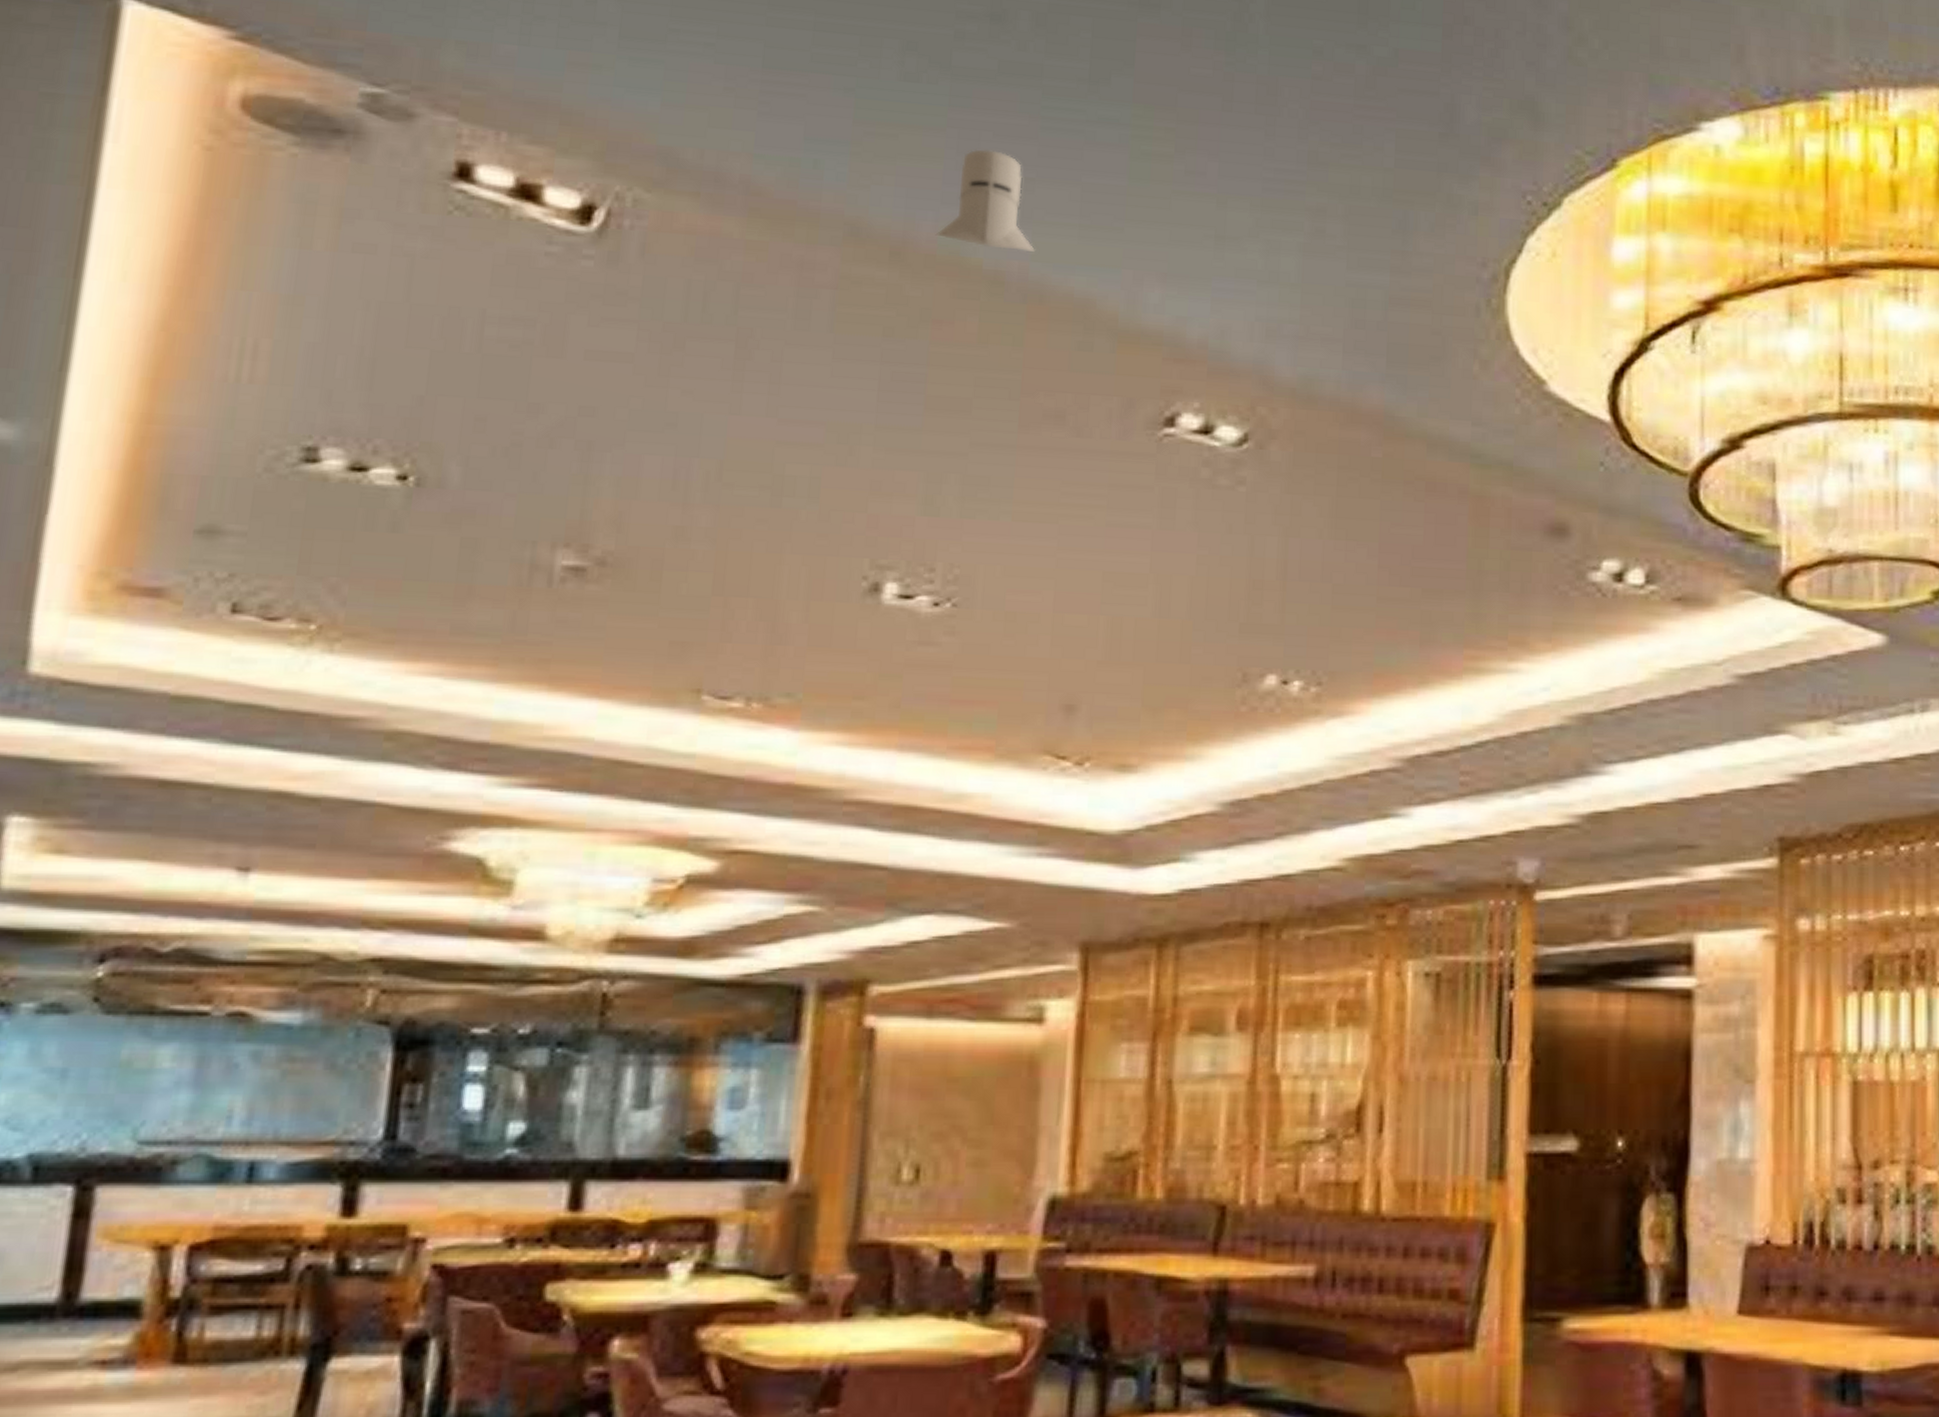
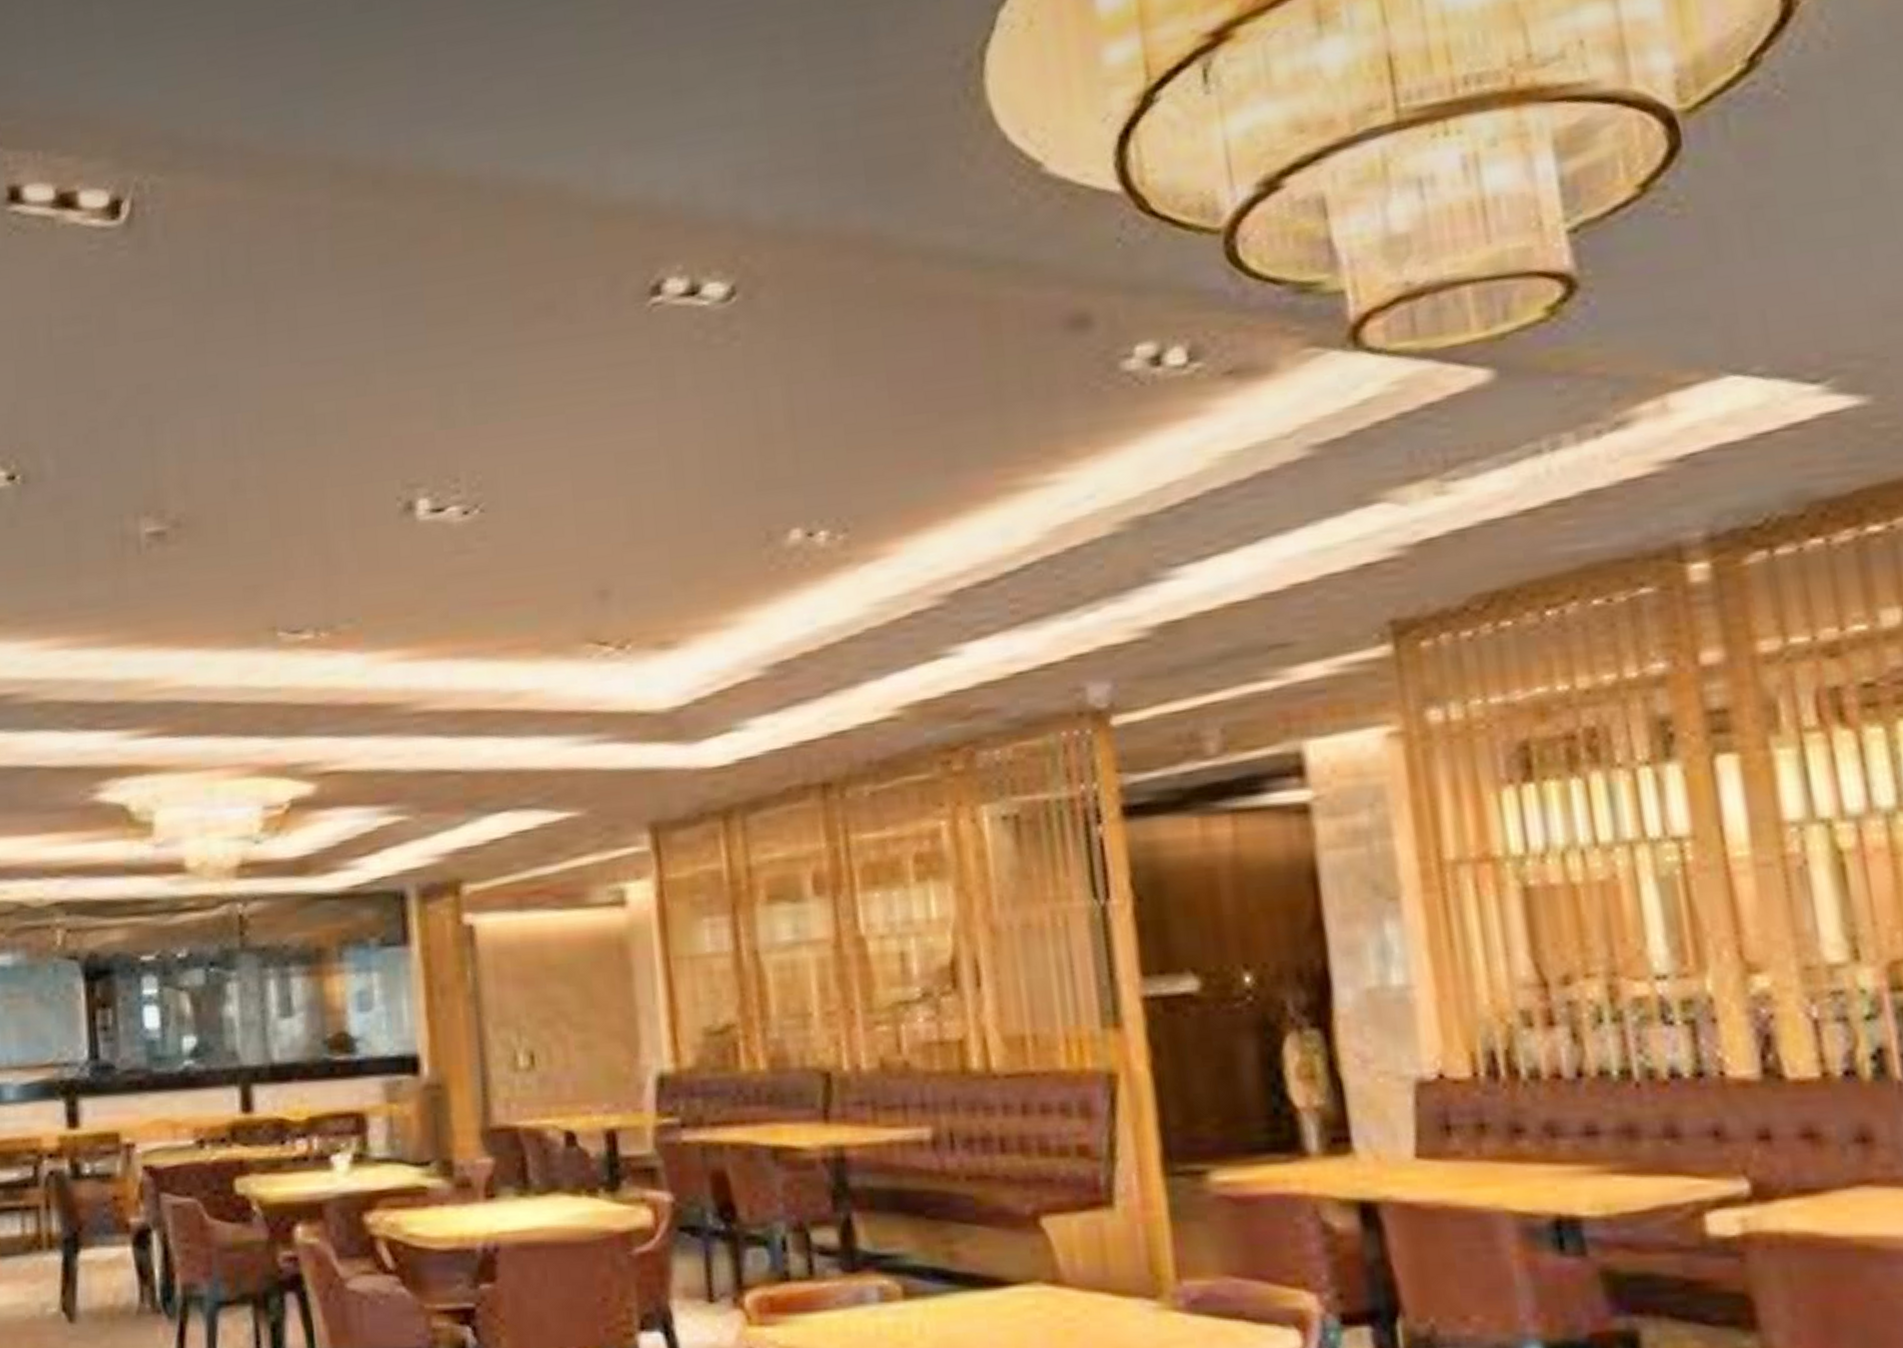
knight helmet: present [935,149,1035,252] -> none [410,58,502,157]

